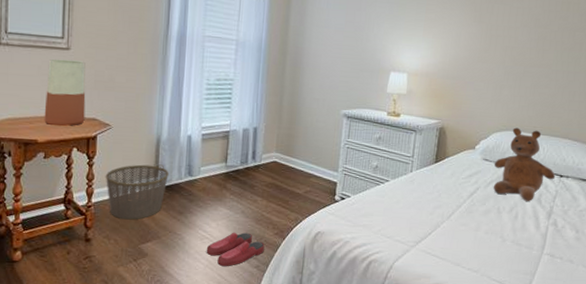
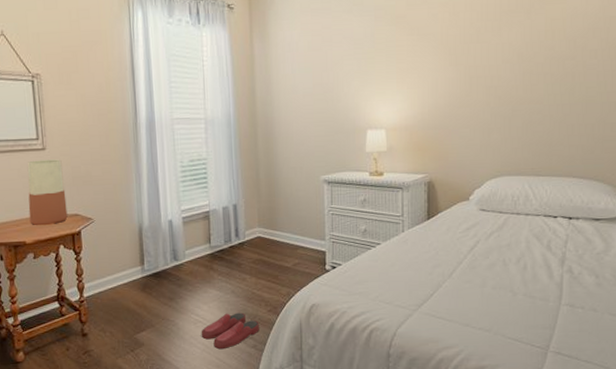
basket: present [105,164,169,220] -> none [93,252,155,311]
teddy bear: present [494,127,556,201] -> none [492,172,564,250]

